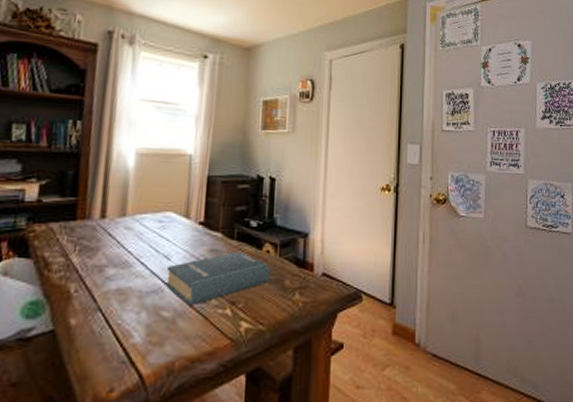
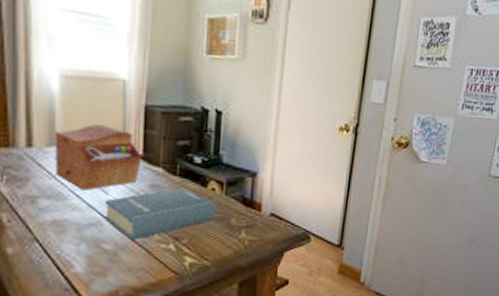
sewing box: none [123,194,204,257] -> present [54,123,143,190]

